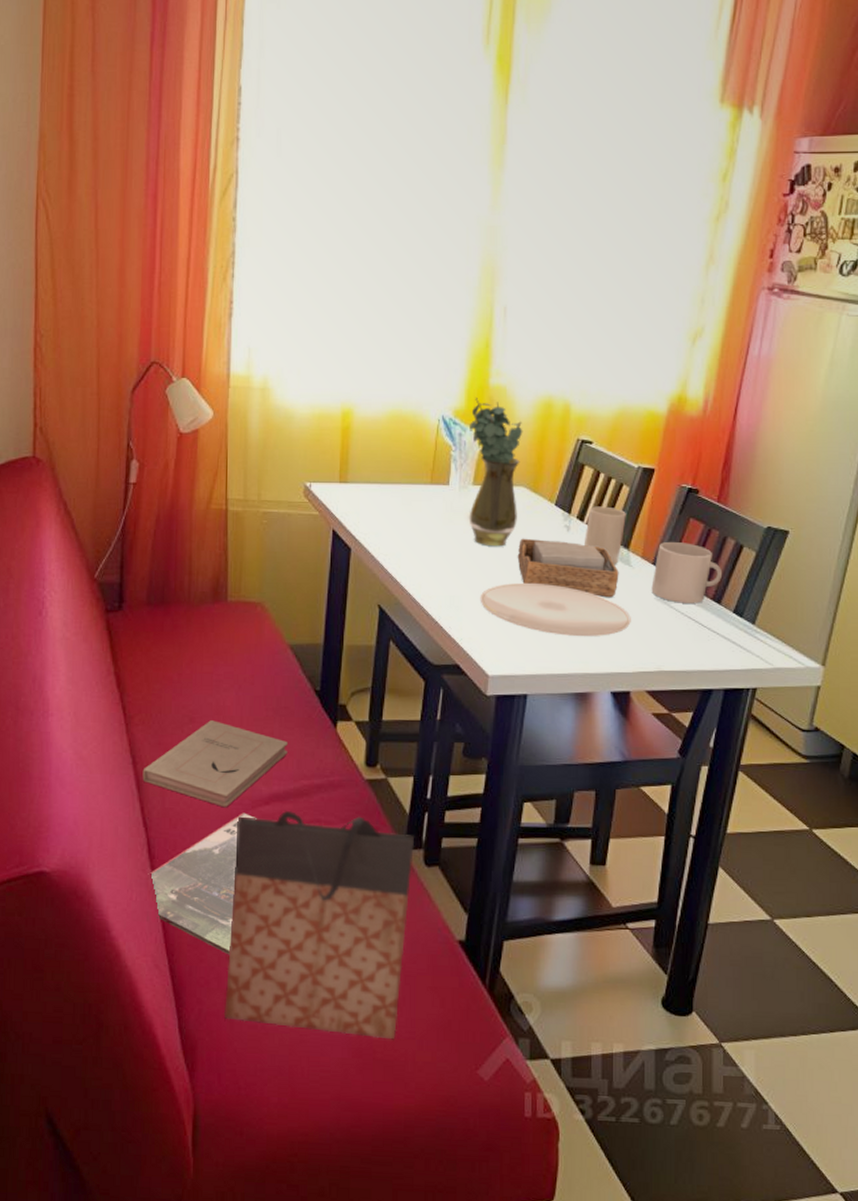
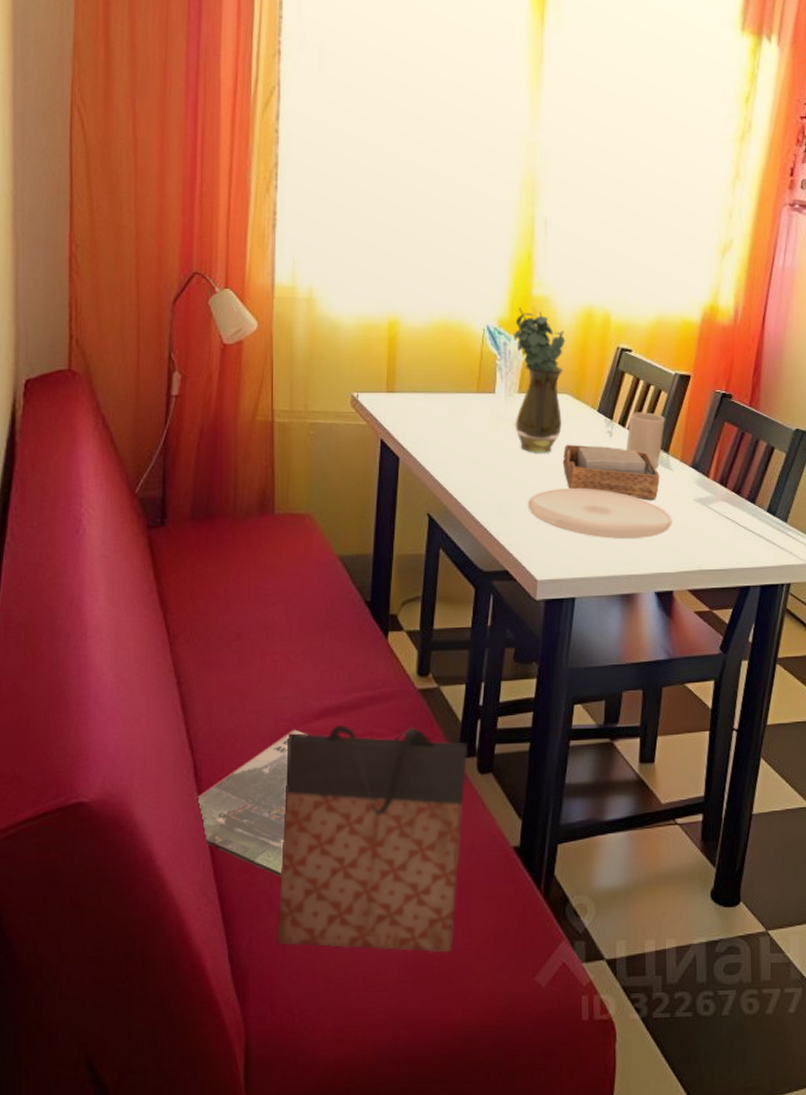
book: present [142,720,288,808] -> none [188,636,338,725]
mug: present [651,541,723,604] -> none [690,444,756,504]

